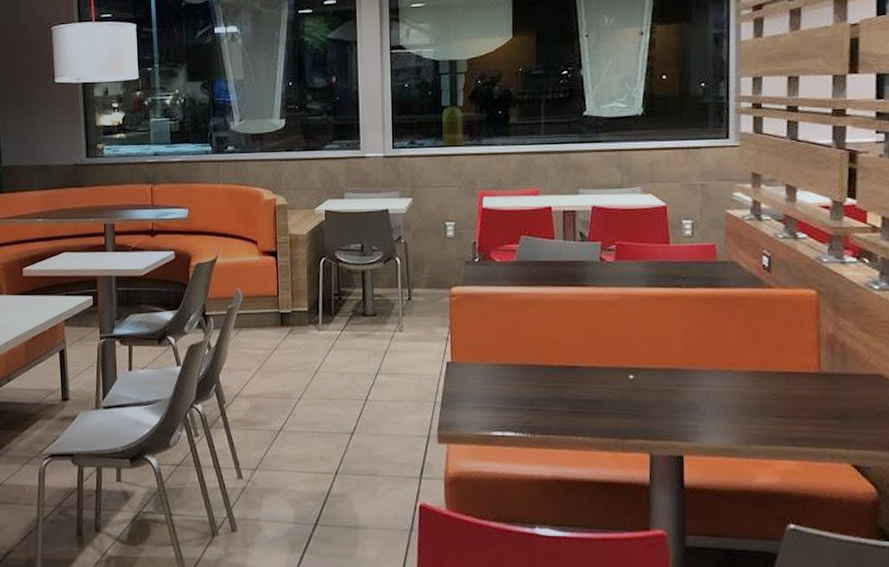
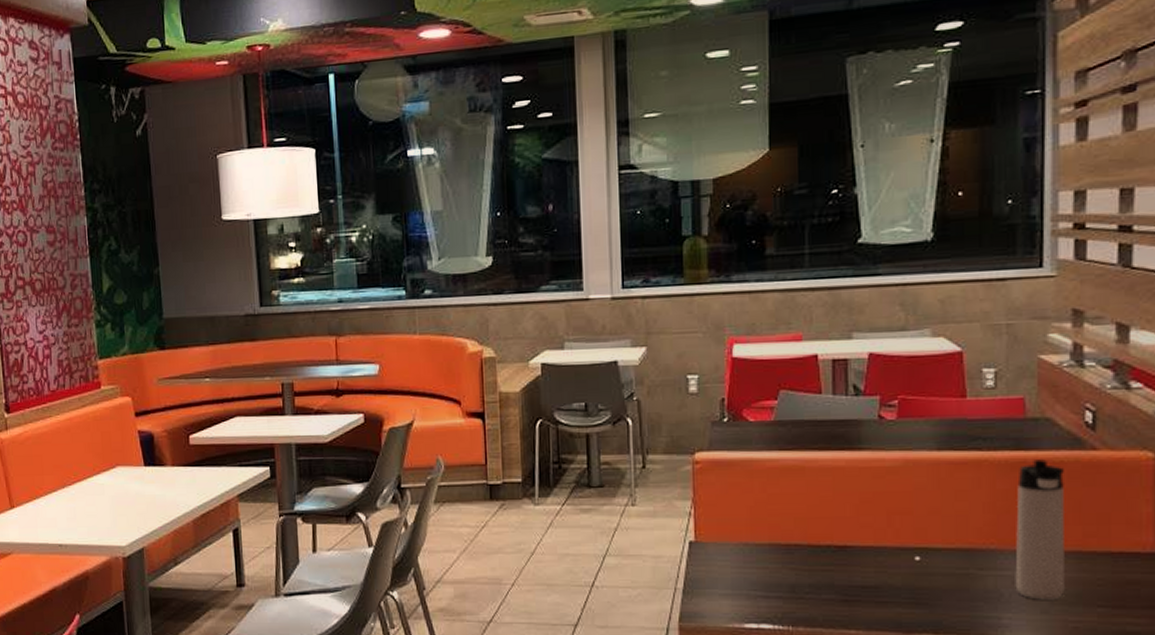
thermos bottle: none [708,295,749,411] -> present [1015,459,1066,600]

